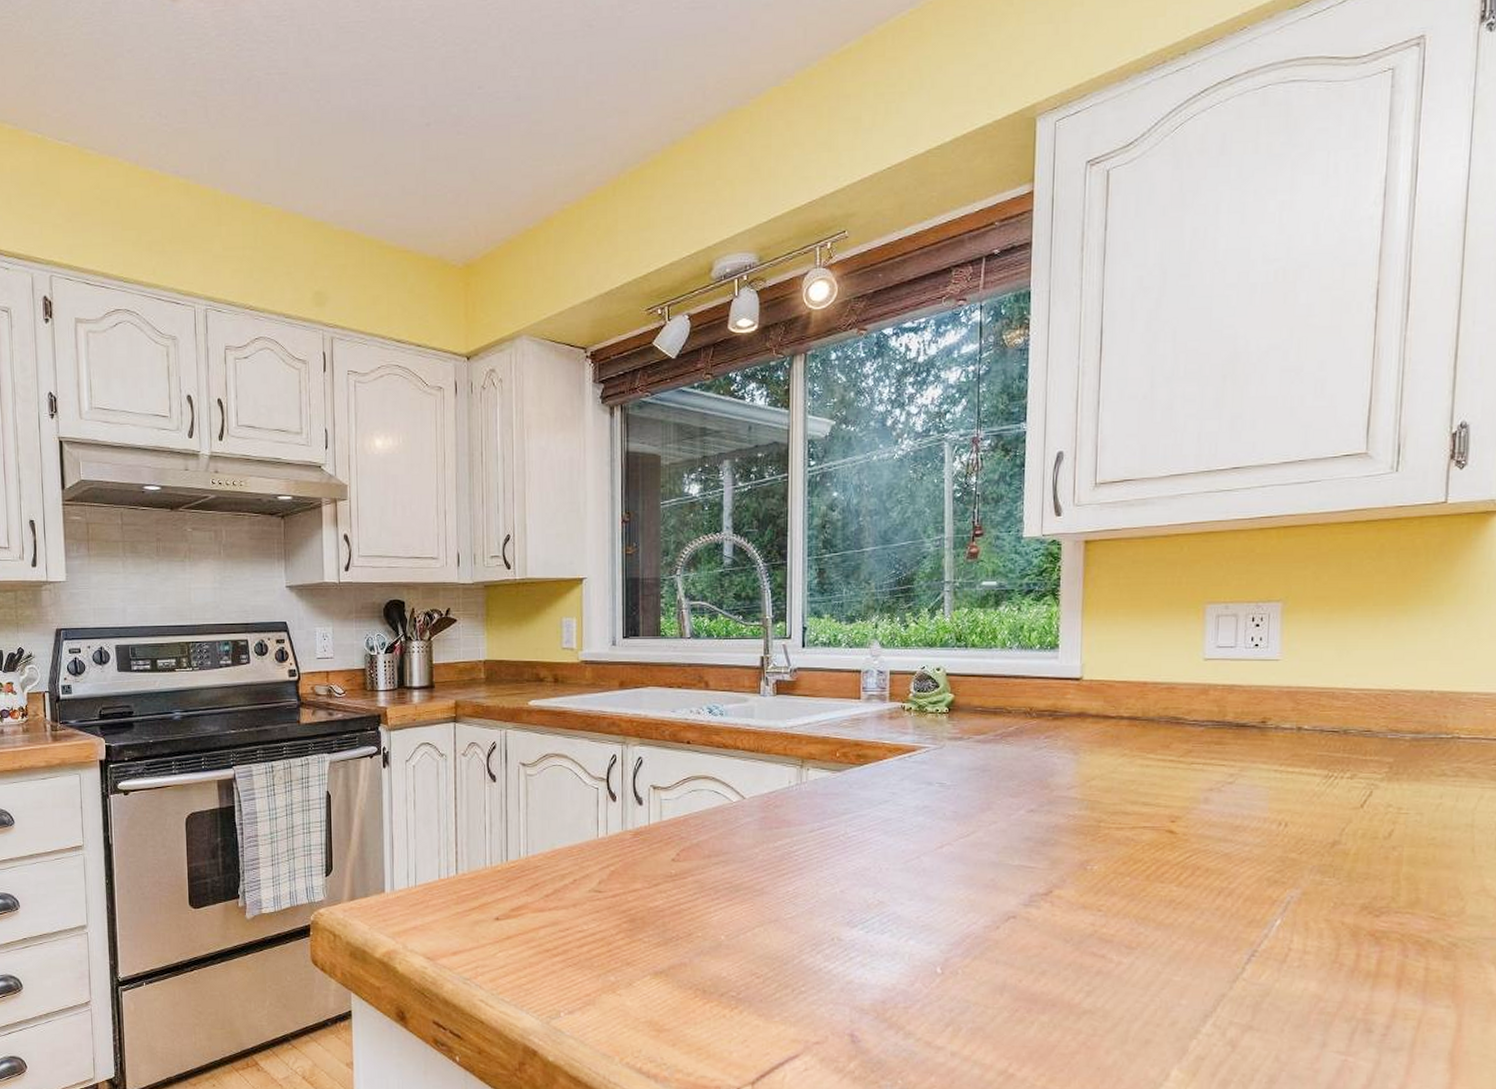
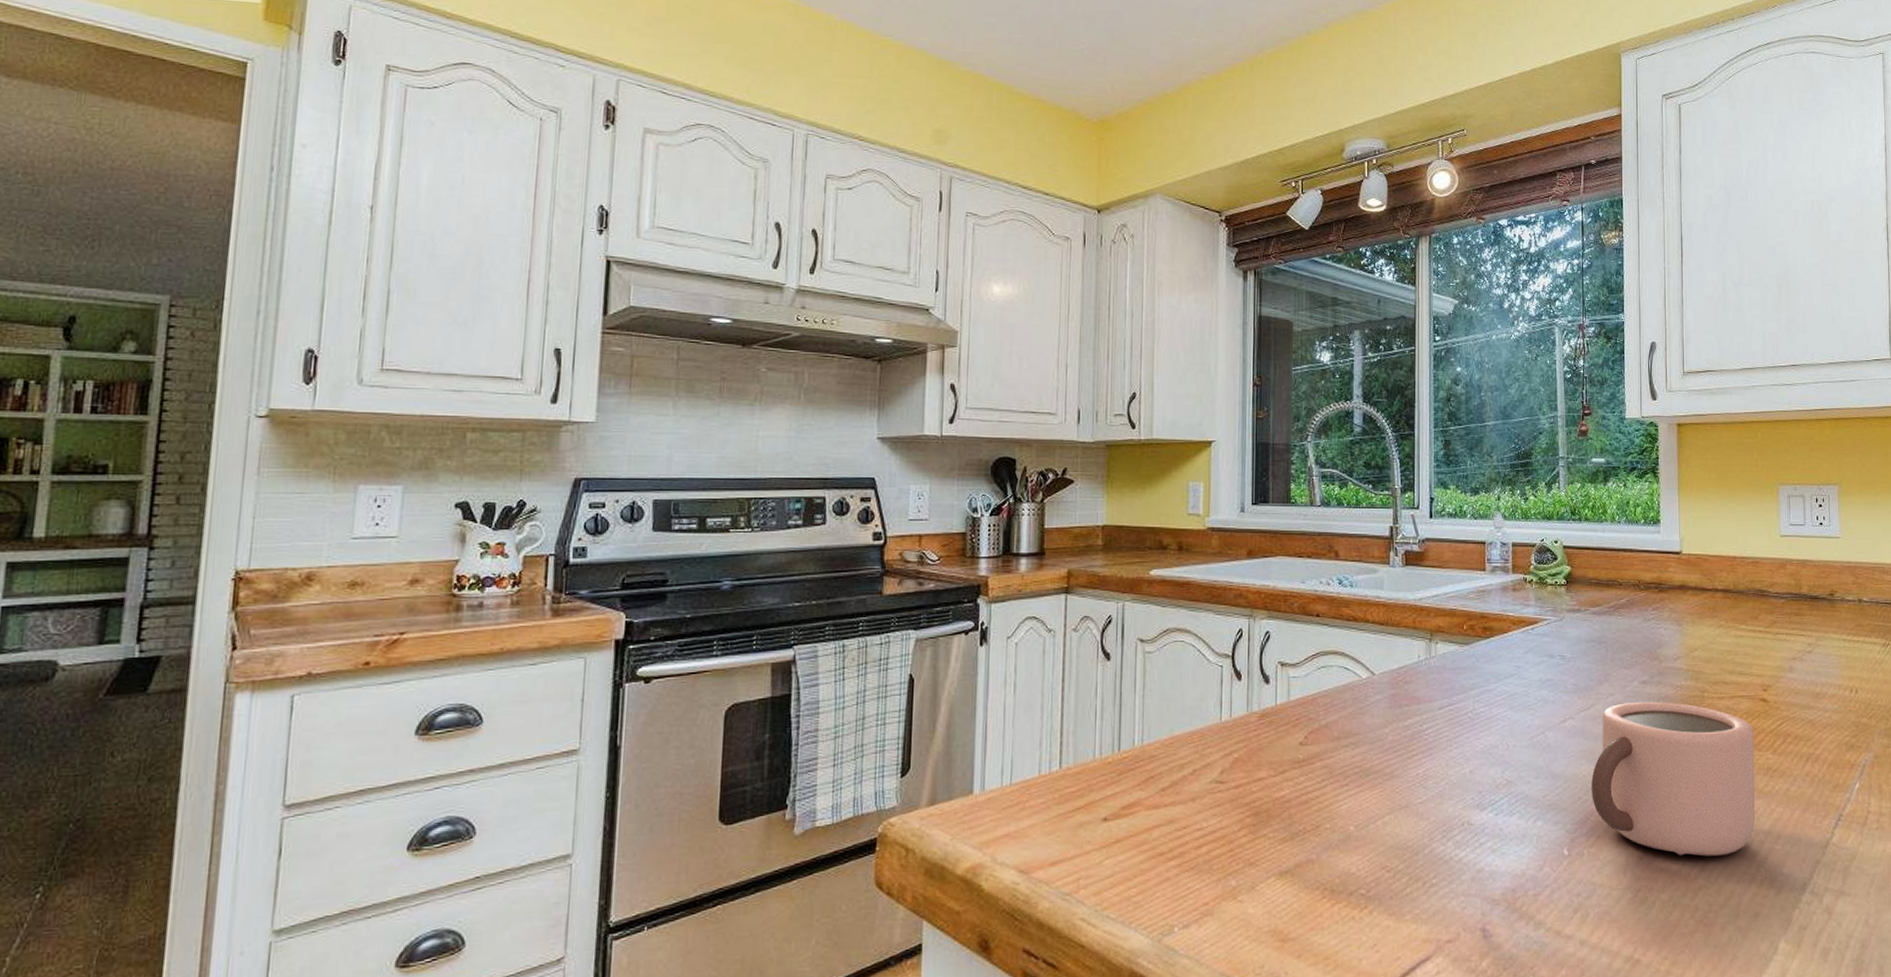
mug: none [968,830,1157,983] -> present [1591,701,1755,856]

